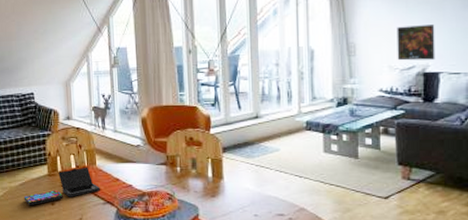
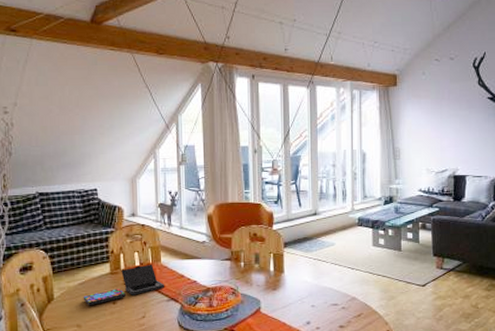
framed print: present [397,25,435,61] -> none [433,134,463,165]

